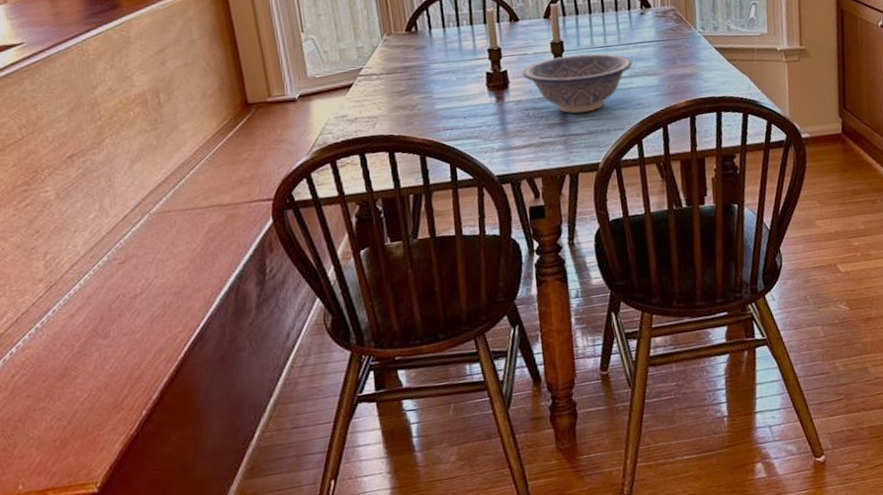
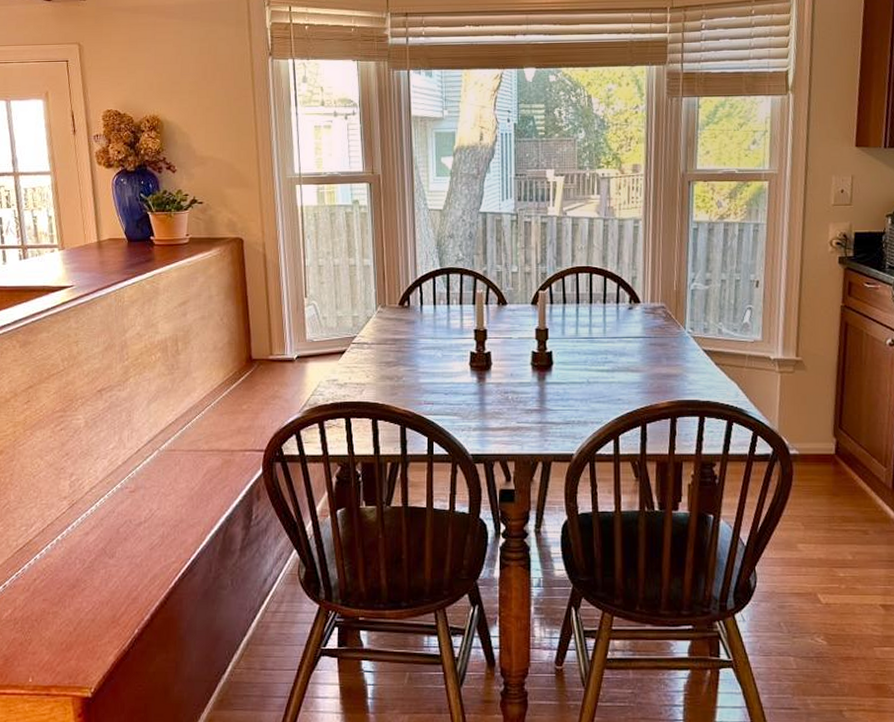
decorative bowl: present [522,53,633,113] -> none [506,344,616,402]

